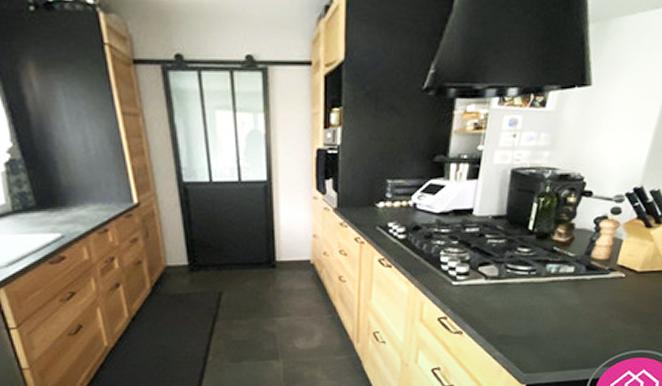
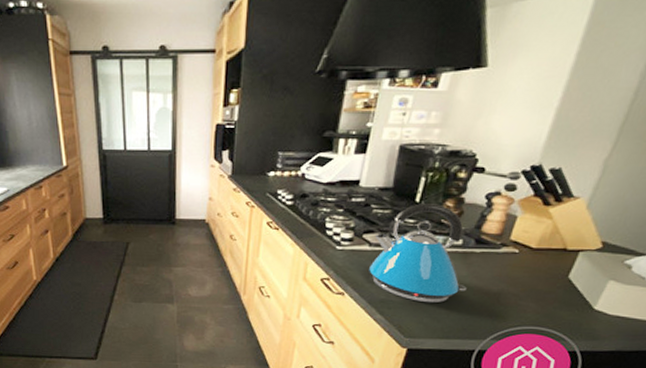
kettle: none [486,231,580,335] -> present [369,203,467,302]

